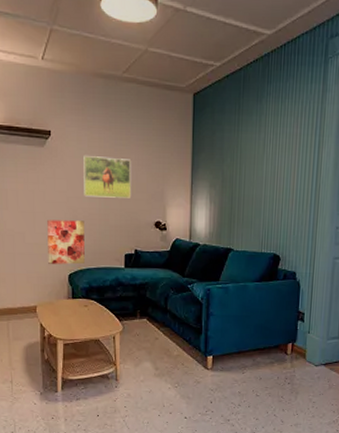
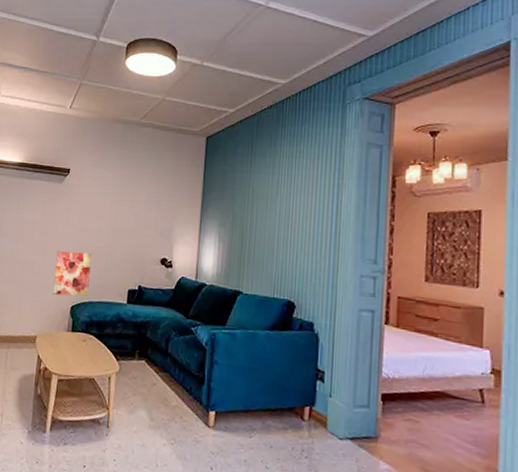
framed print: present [83,156,132,198] -> none [94,192,141,234]

